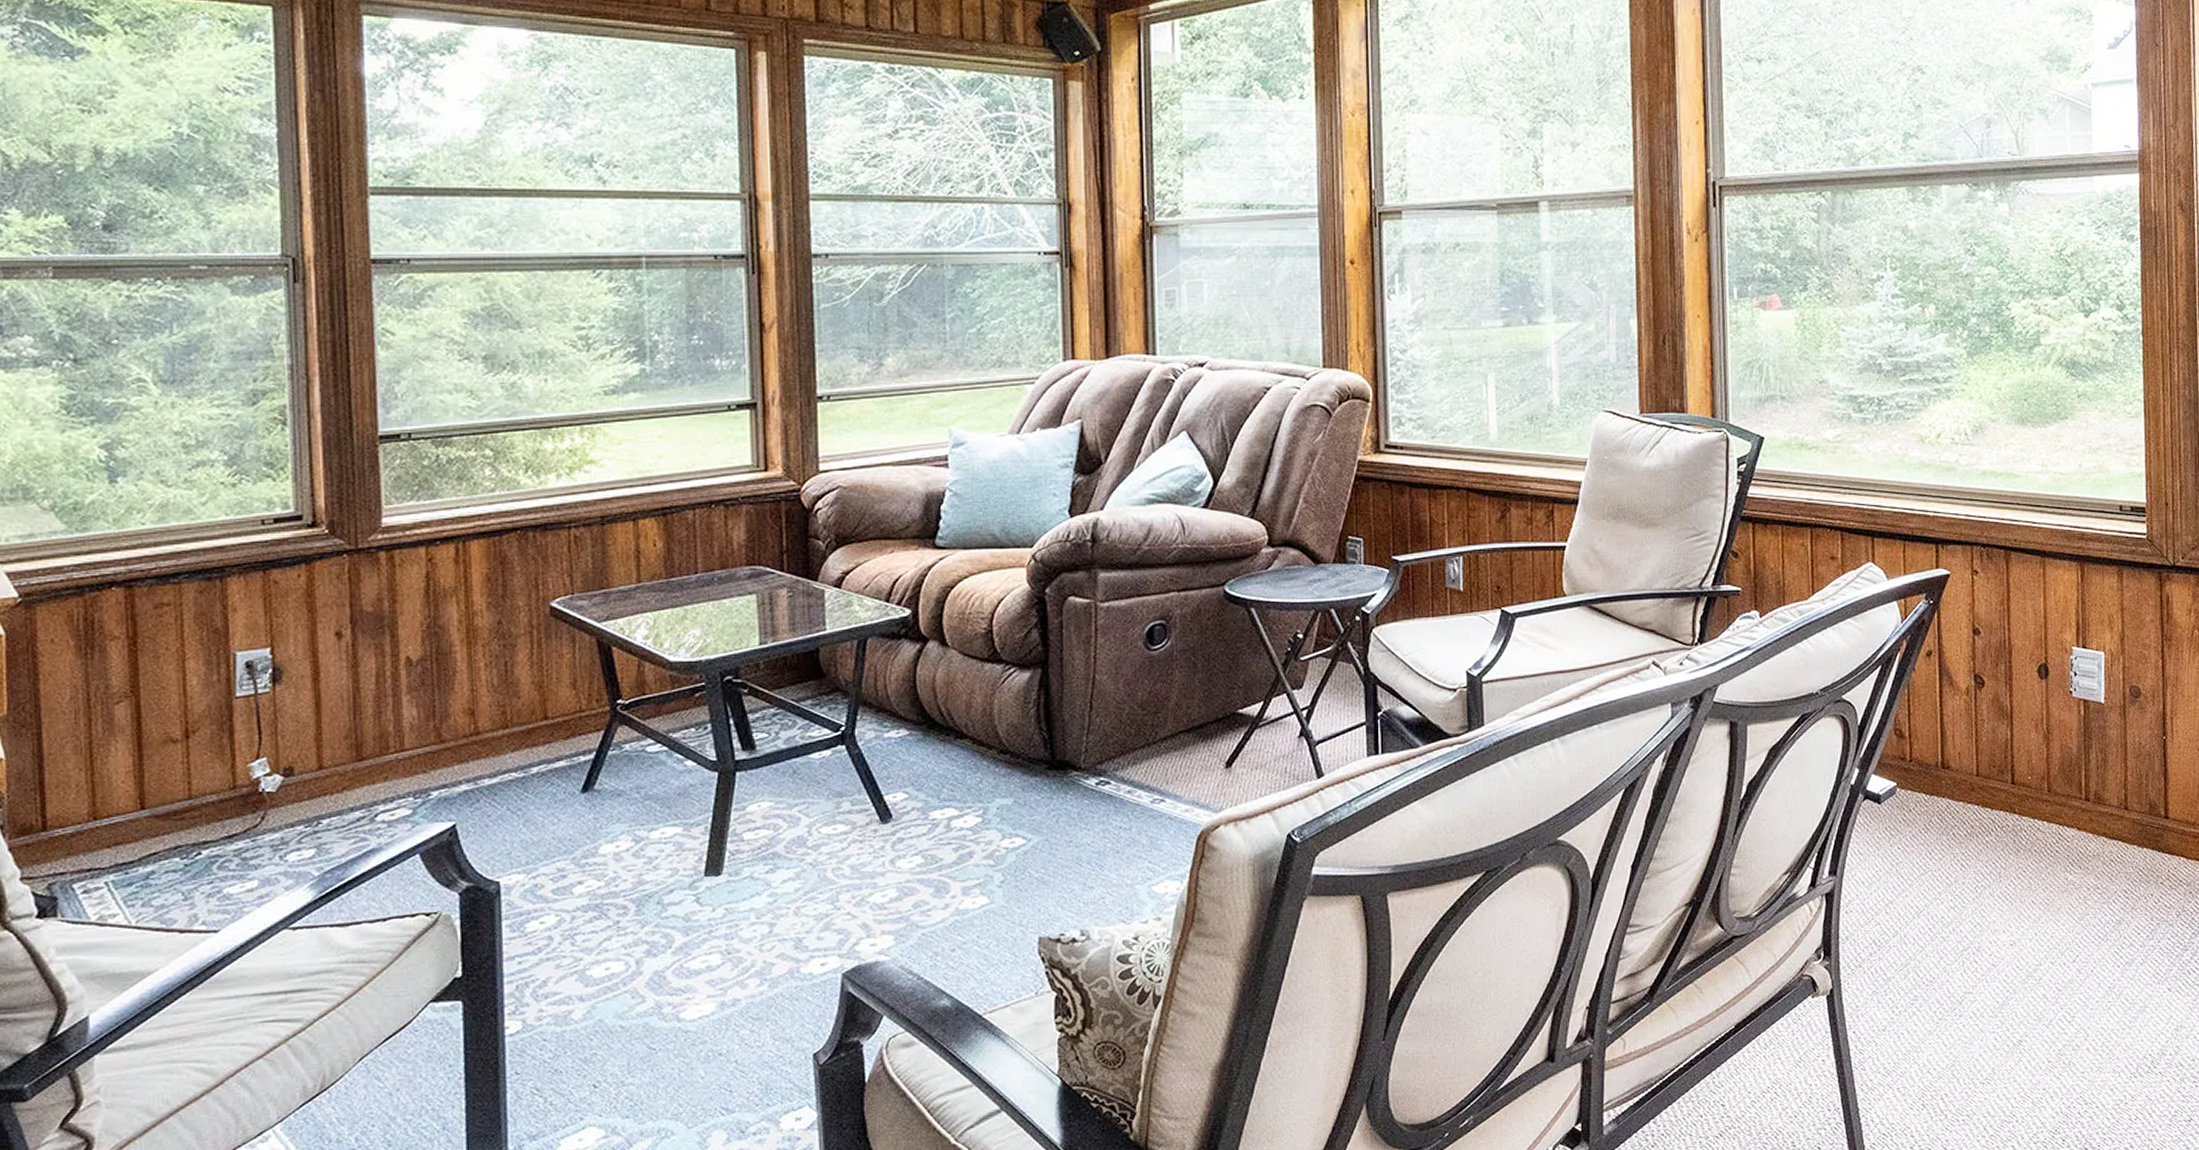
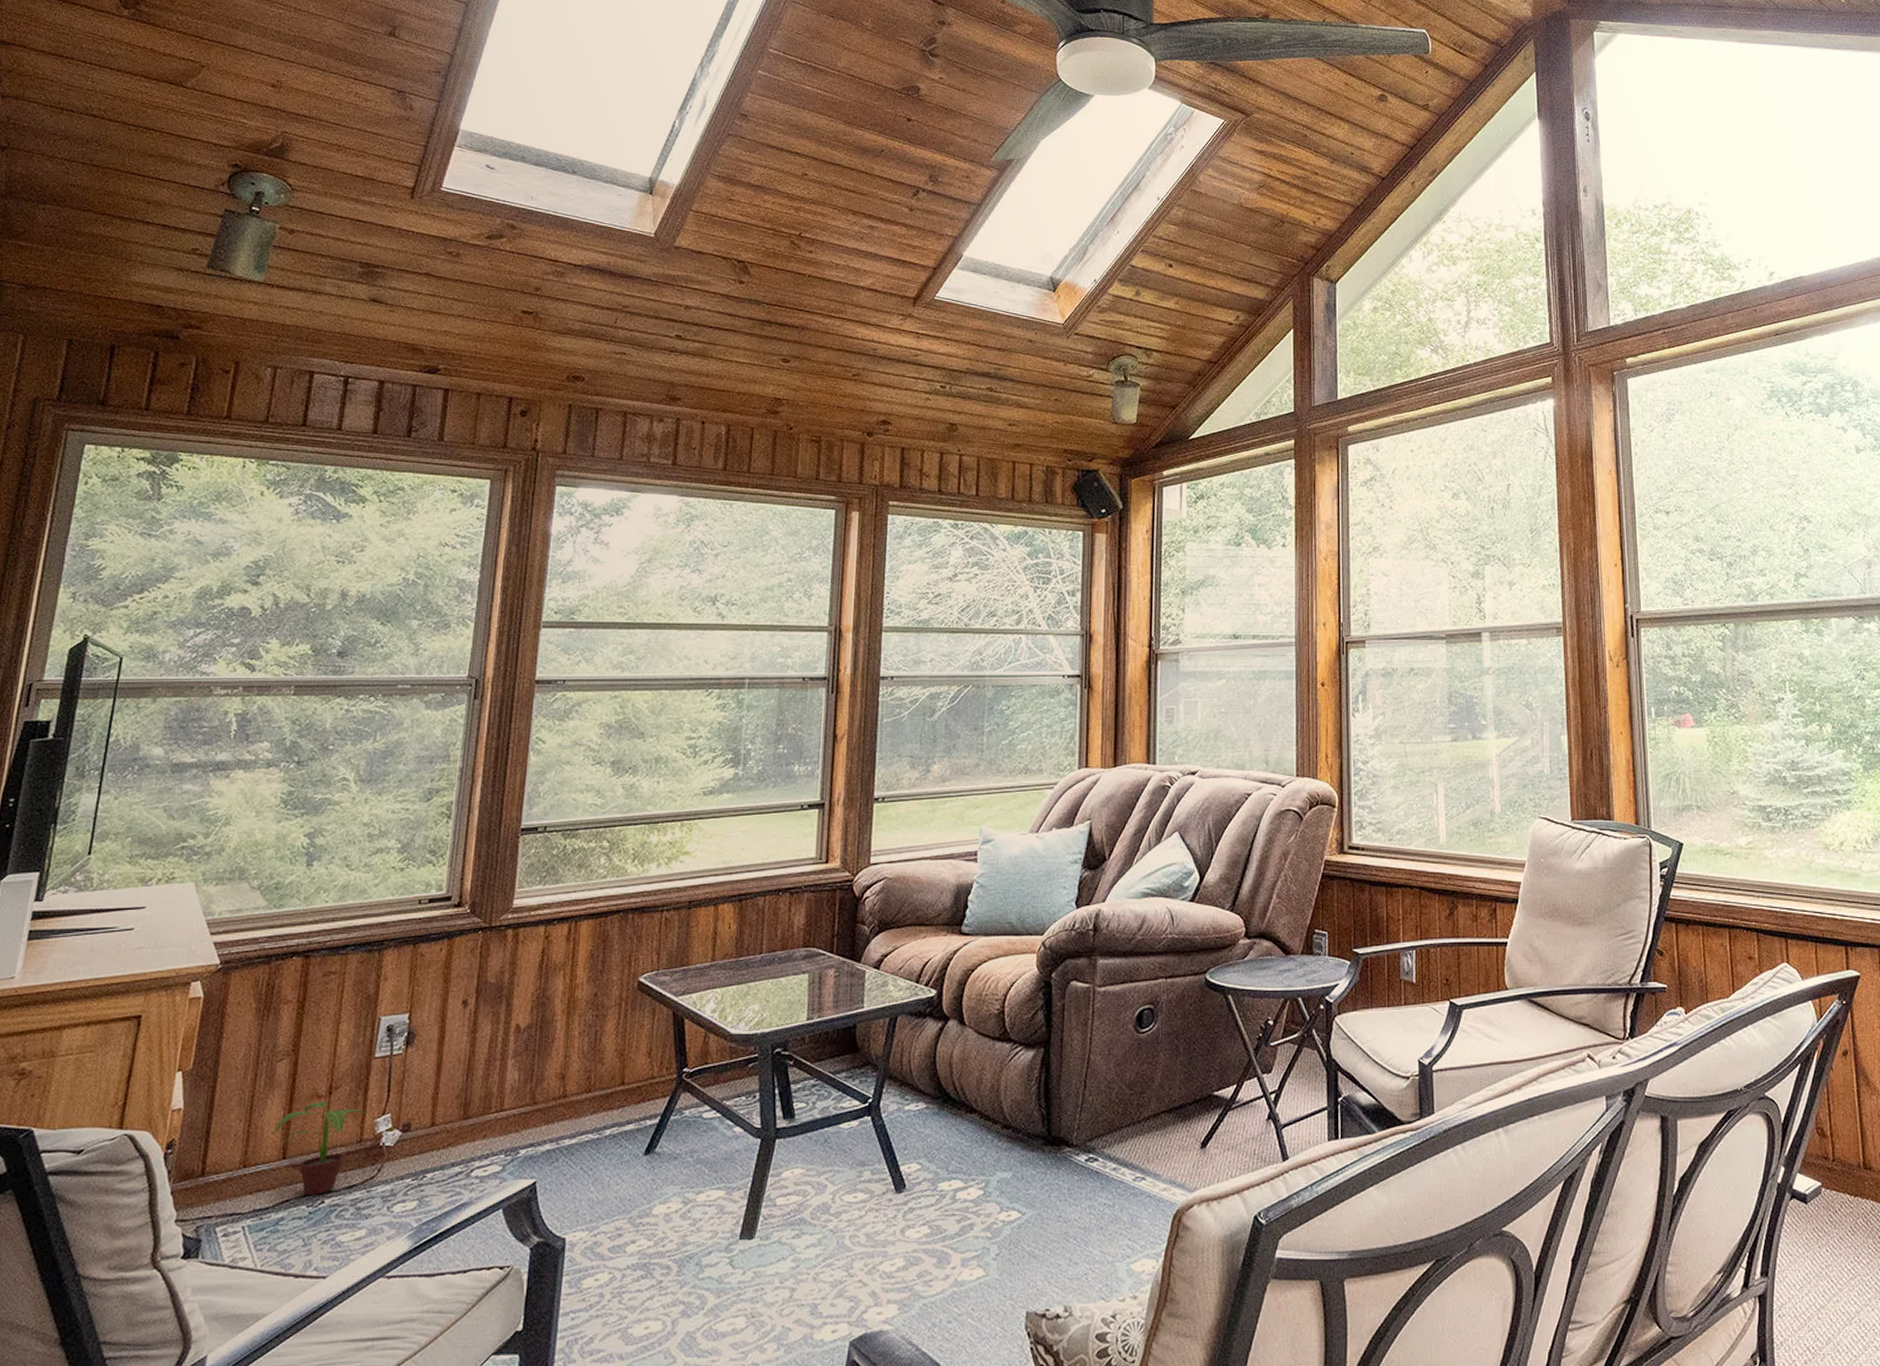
potted plant: none [124,746,239,847] -> present [273,1101,369,1195]

